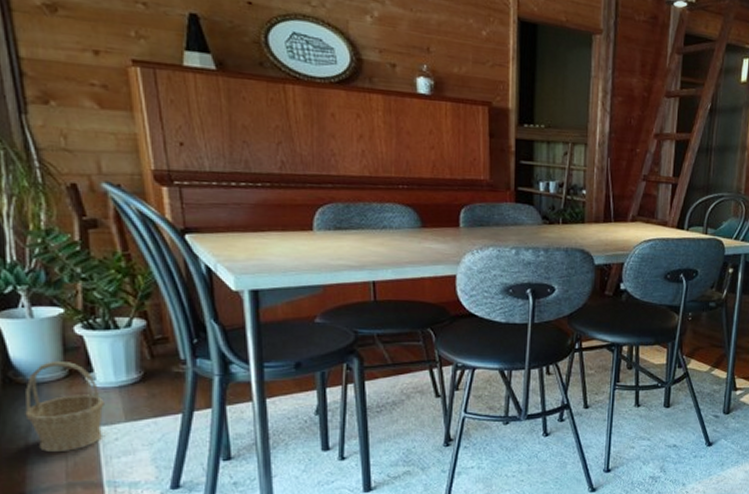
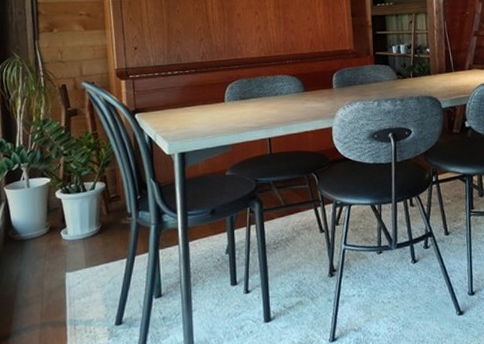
basket: present [25,360,104,453] -> none [17,220,72,297]

